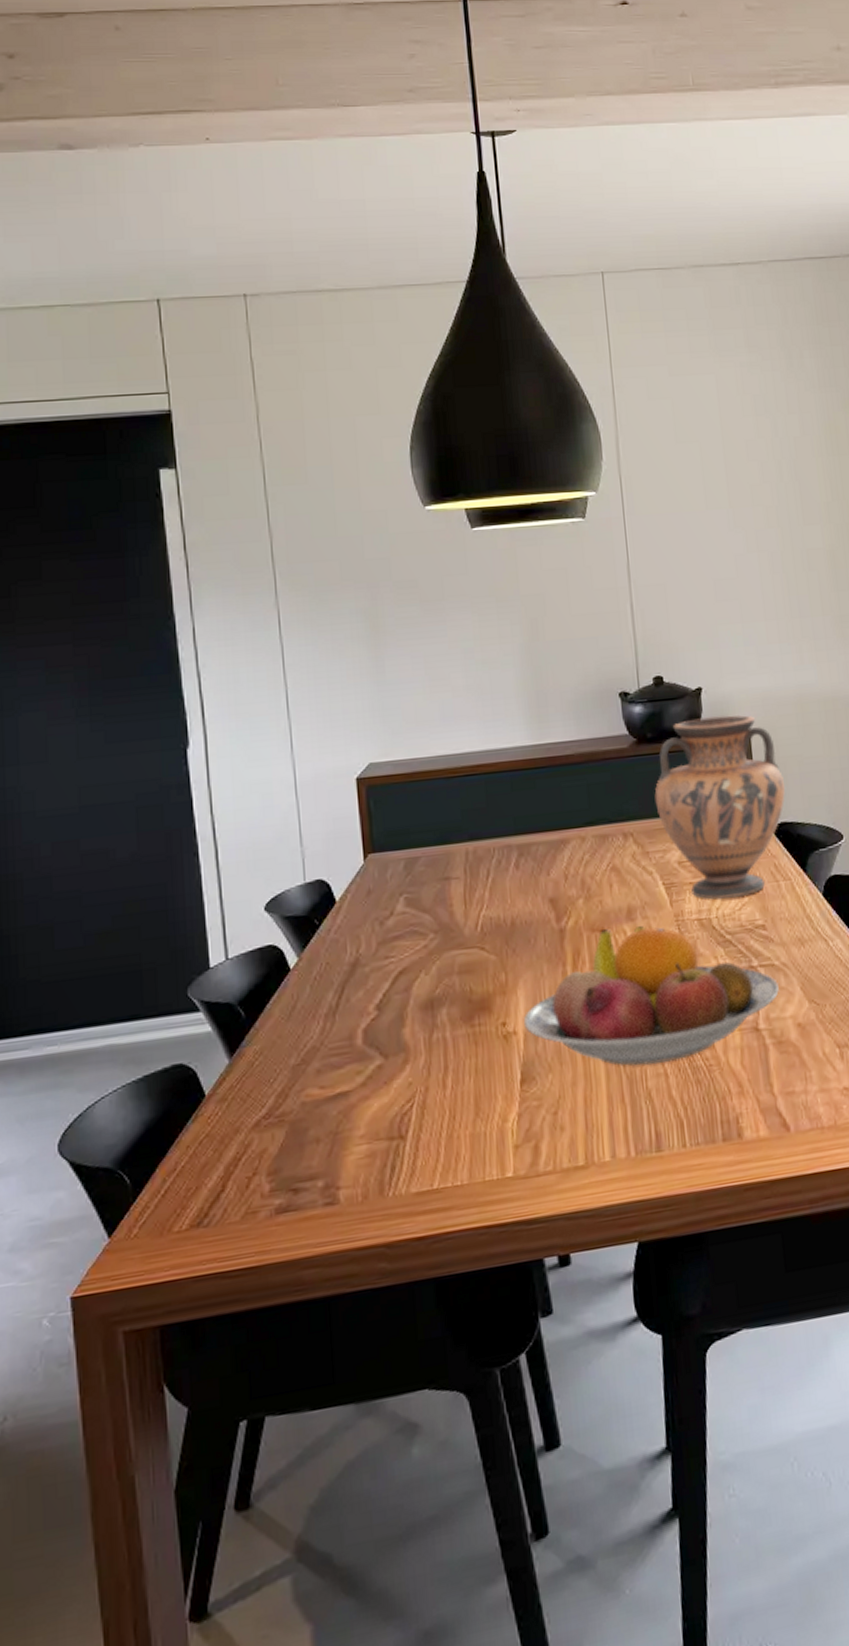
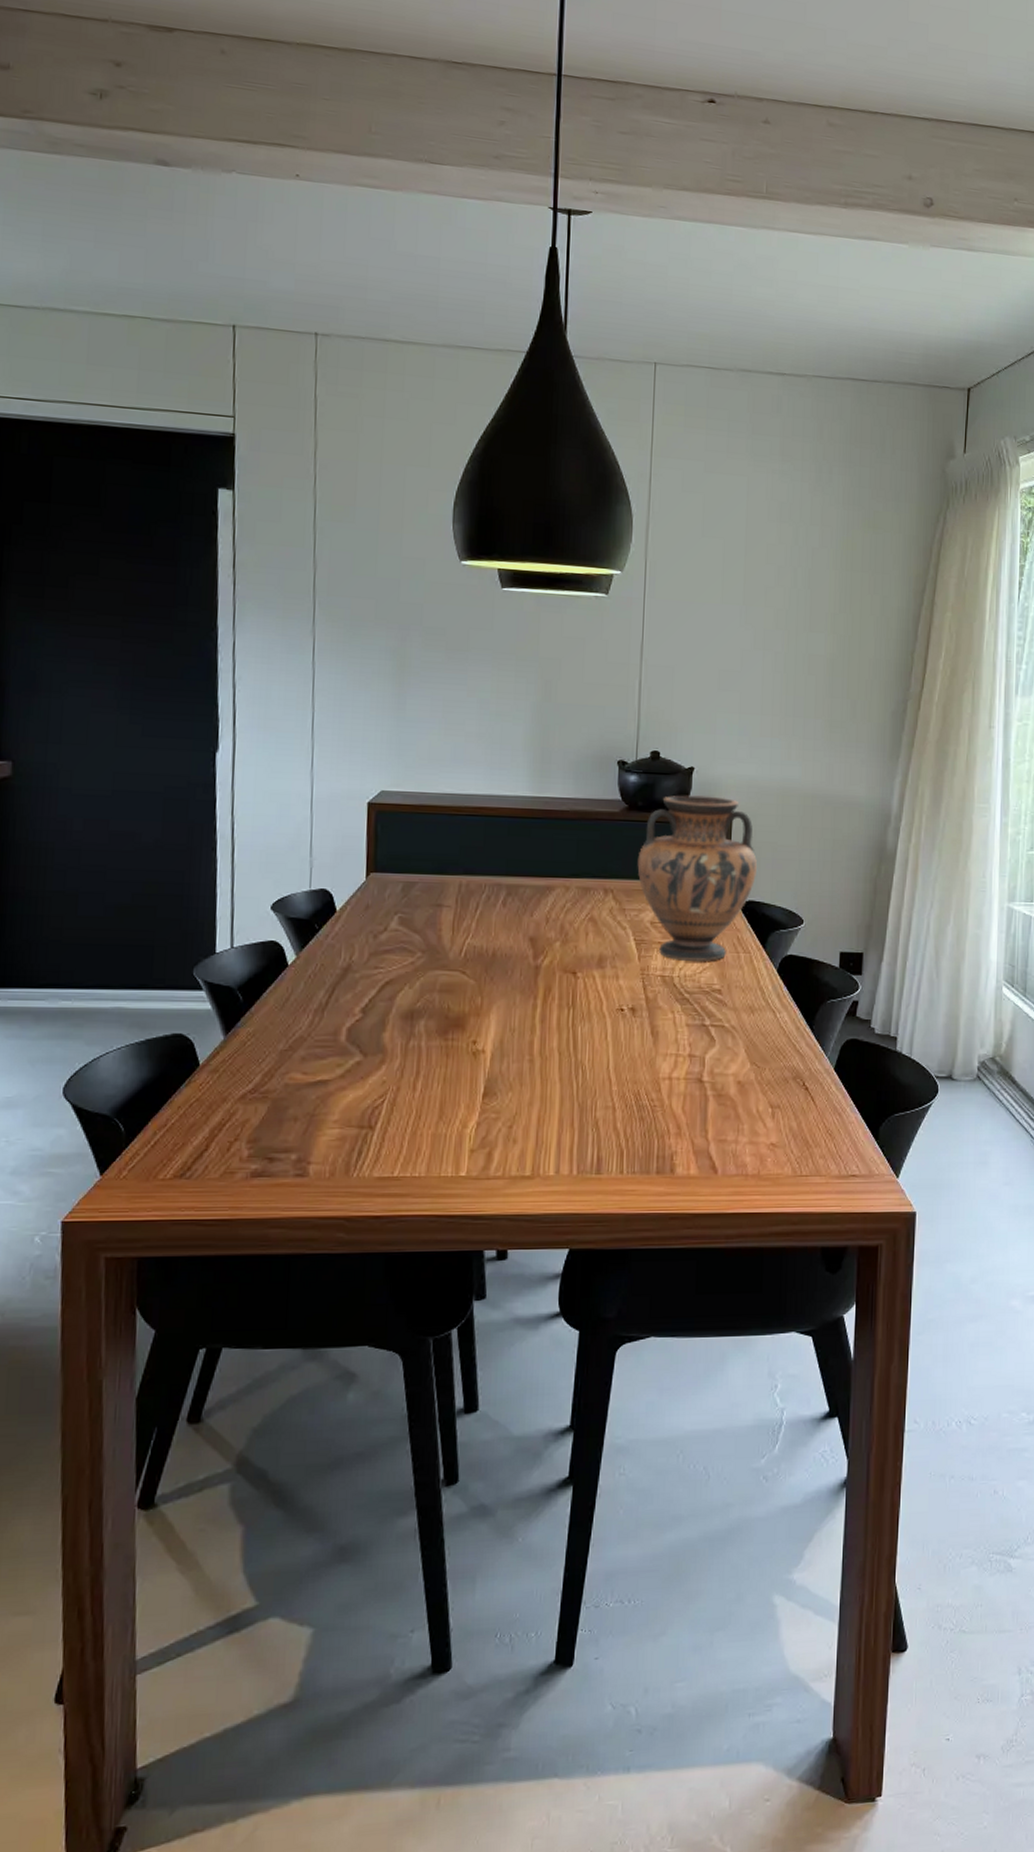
fruit bowl: present [523,926,779,1066] -> none [492,972,725,1098]

